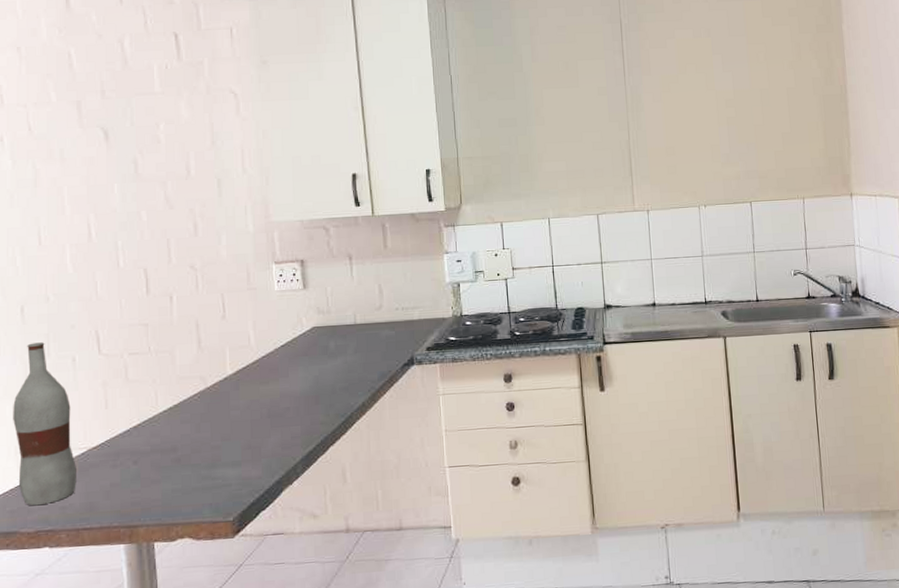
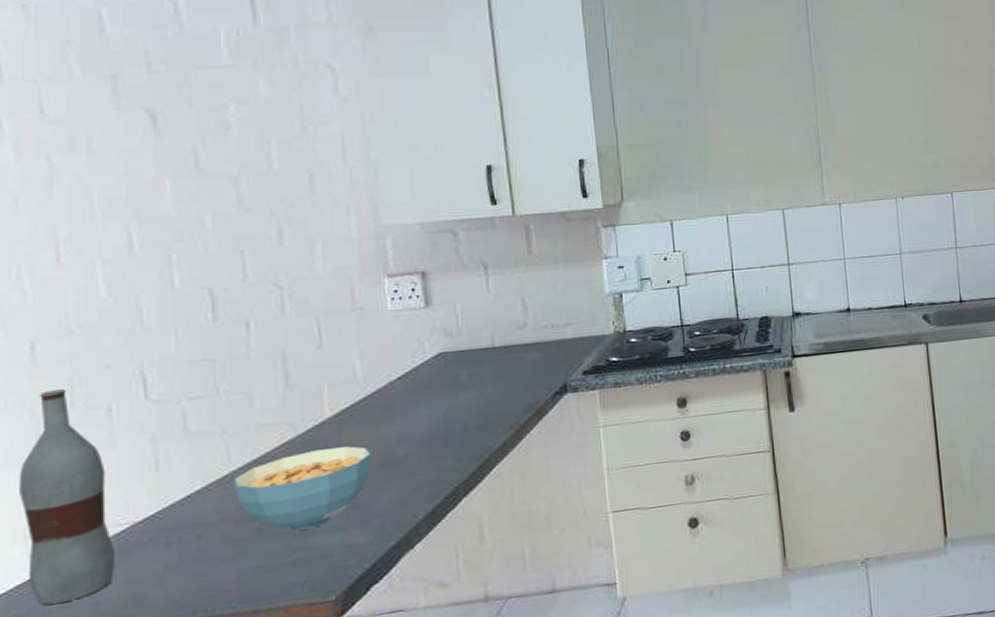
cereal bowl: none [160,399,262,463] -> present [233,446,372,531]

